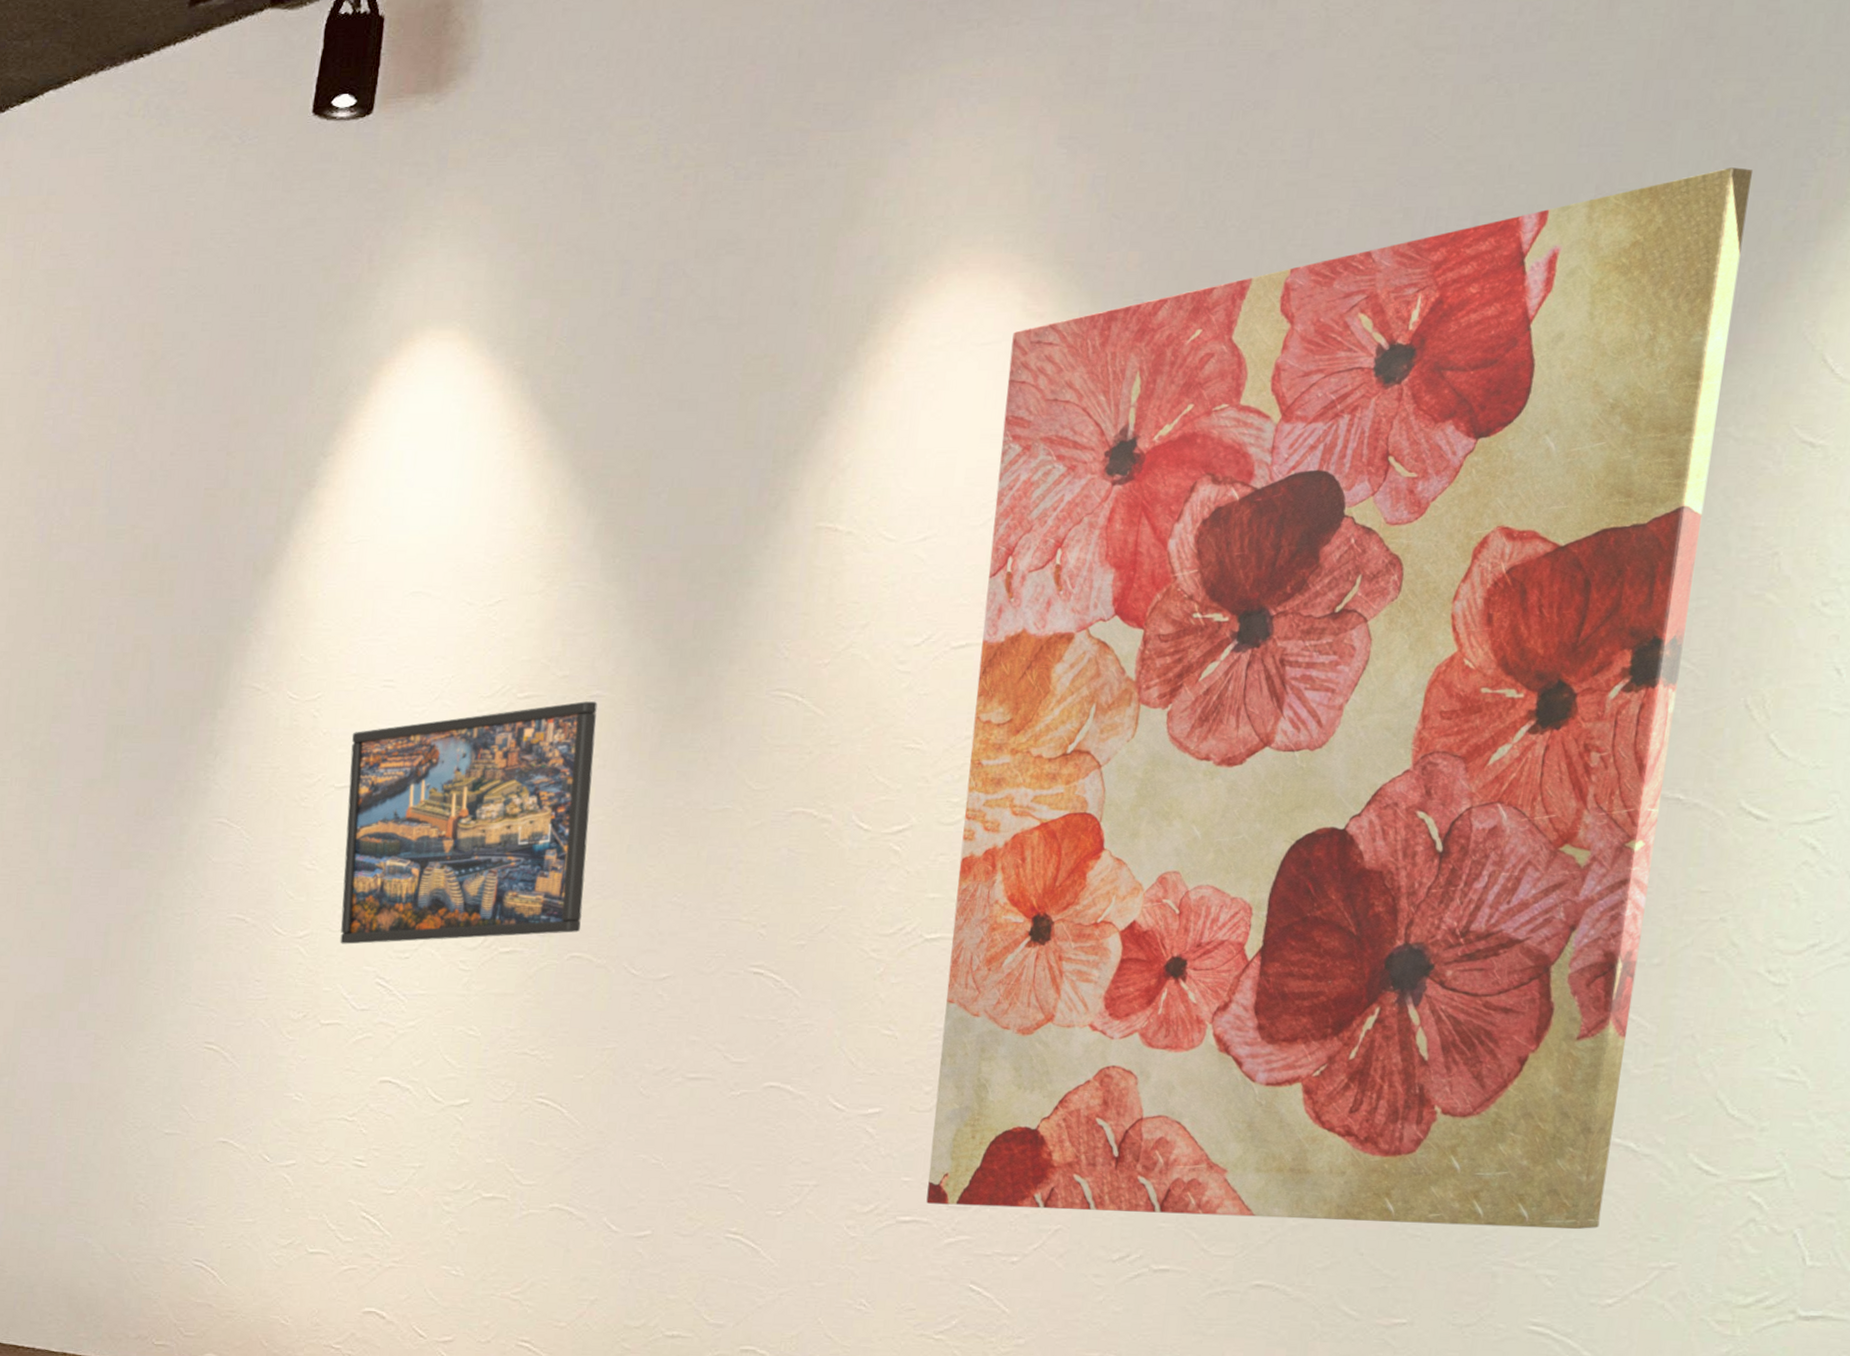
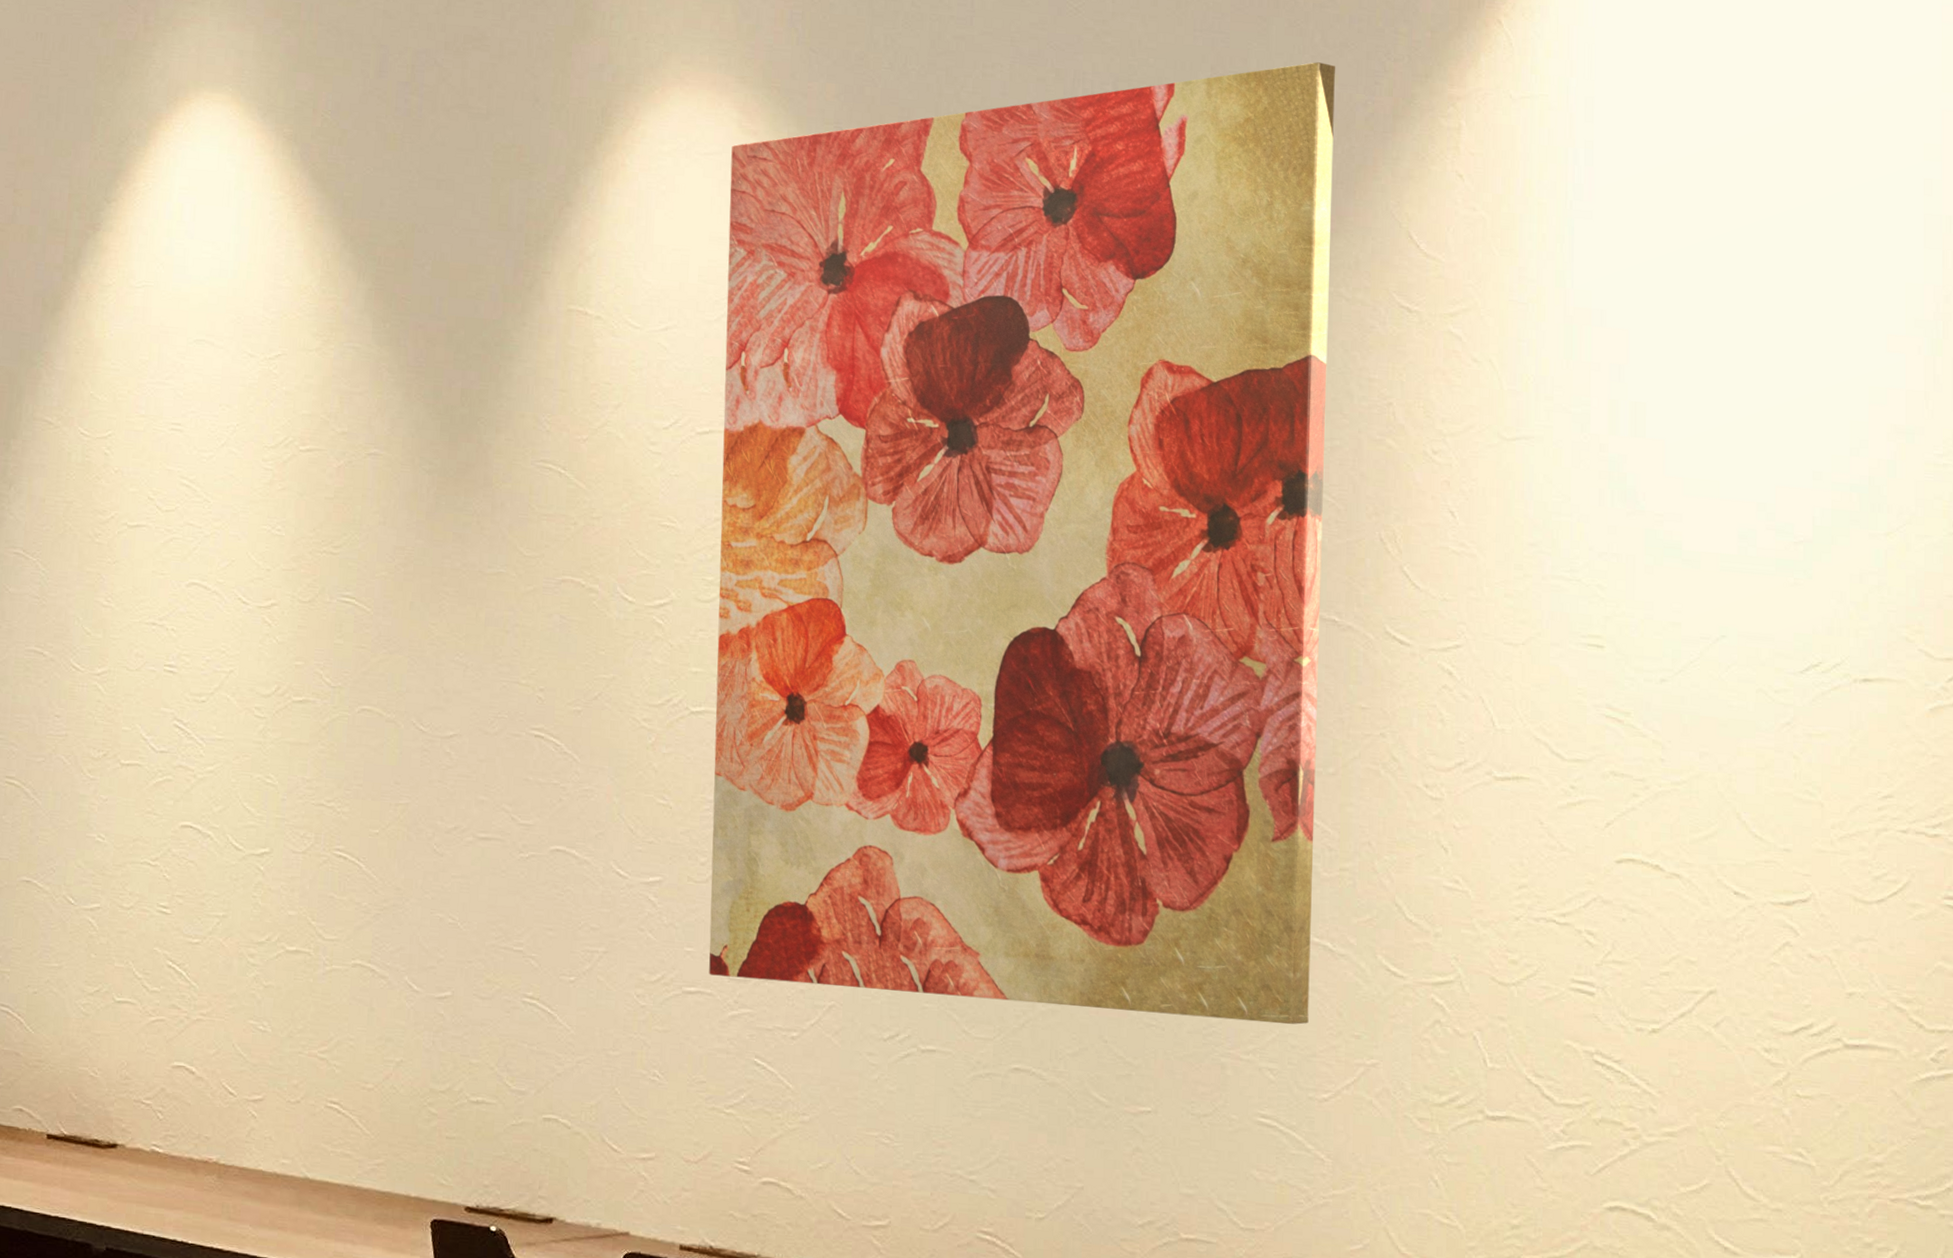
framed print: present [340,701,598,945] -> none [137,458,376,686]

